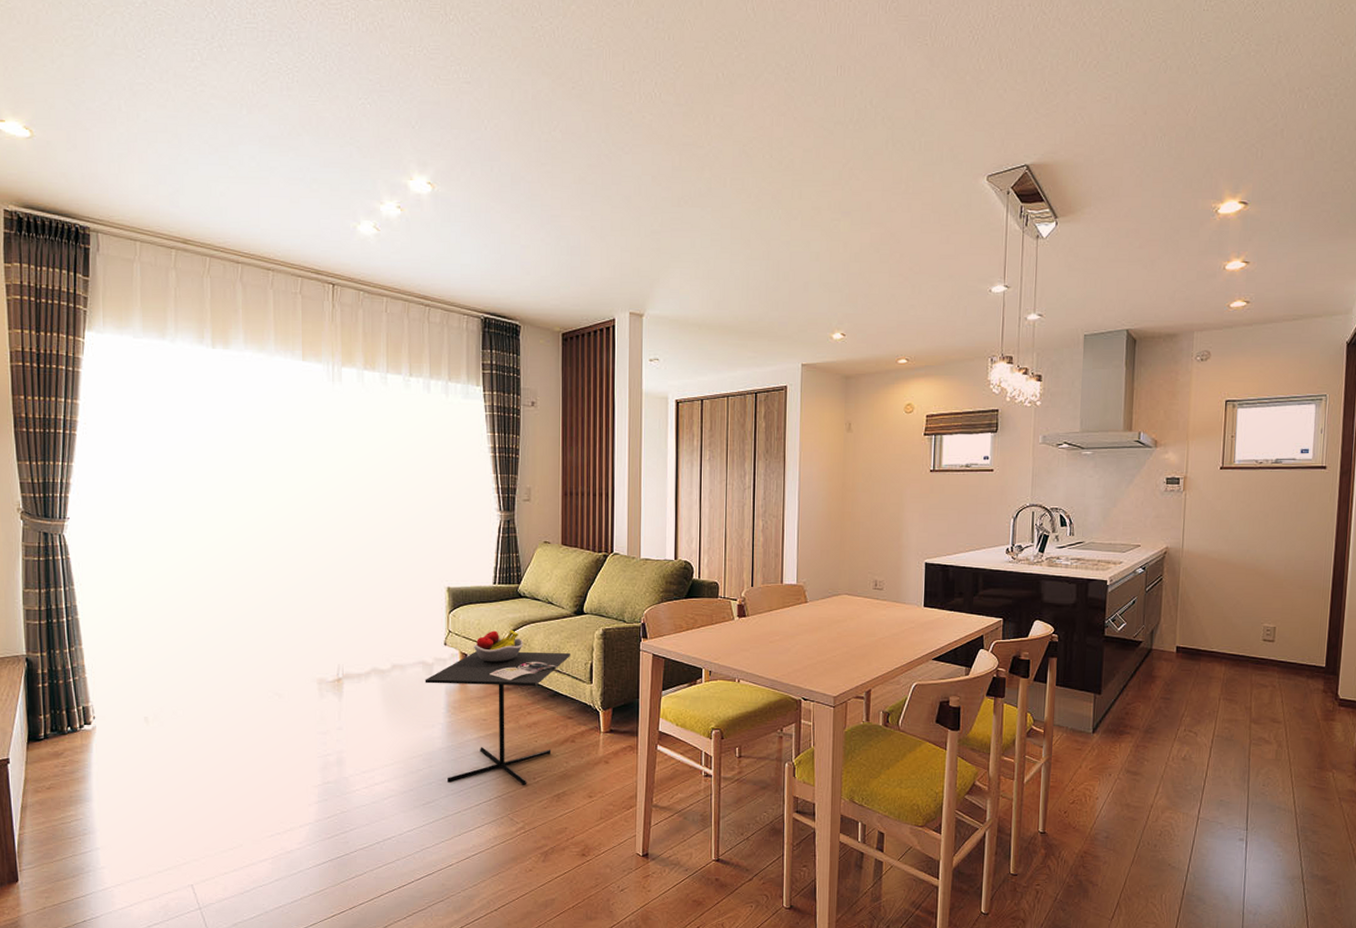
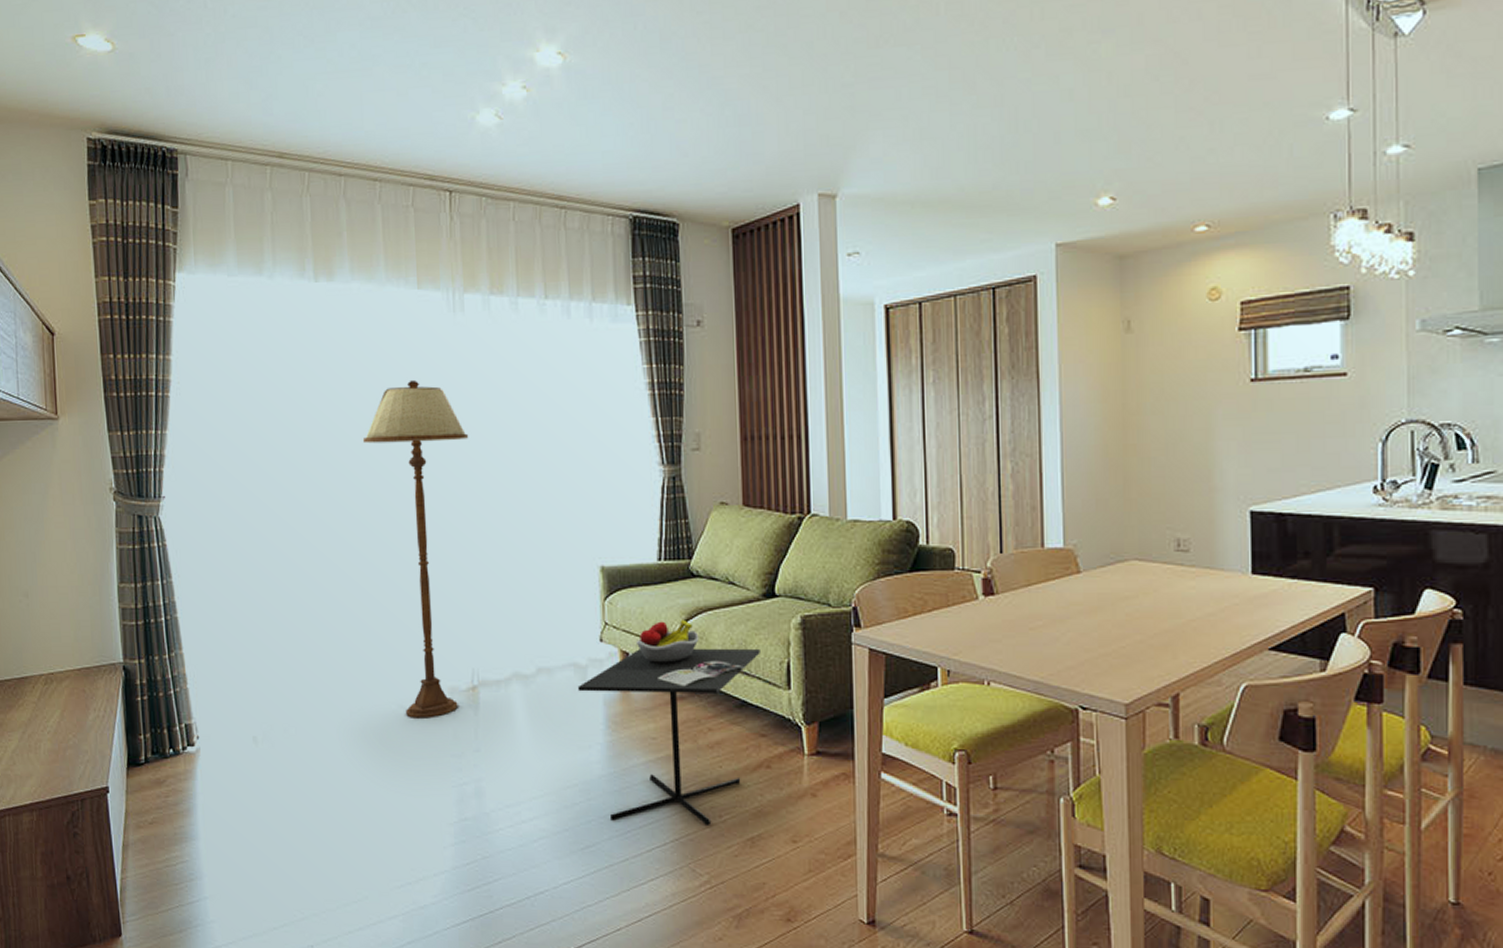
floor lamp: none [250,434,342,703] -> present [362,381,469,718]

